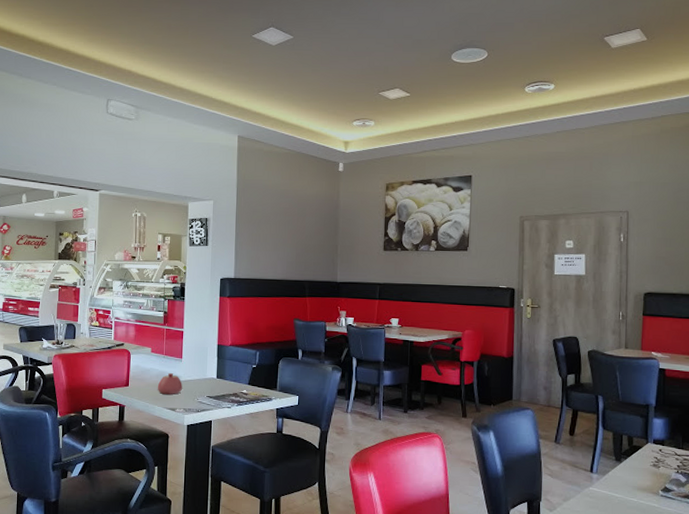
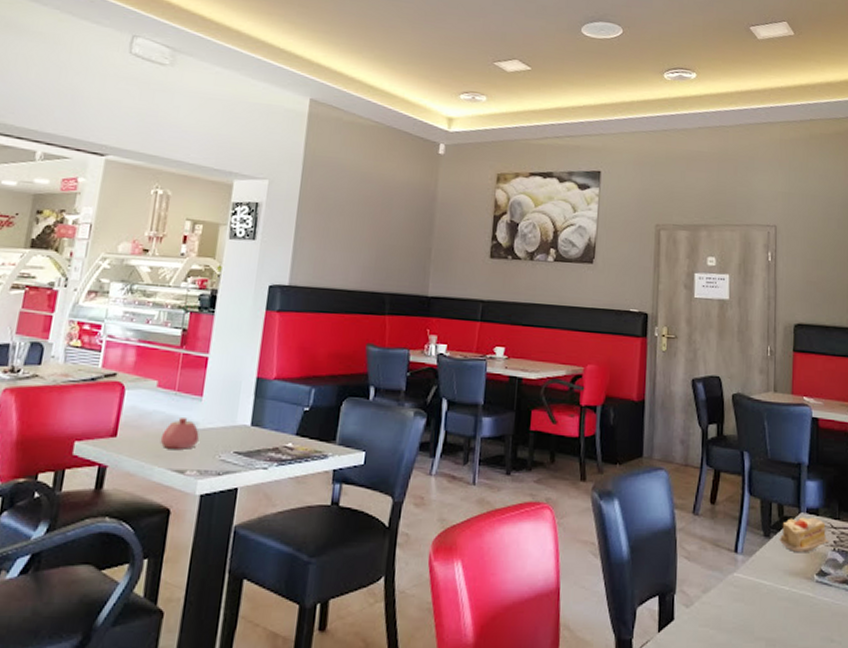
pastry: none [629,446,674,473] -> present [779,517,830,552]

